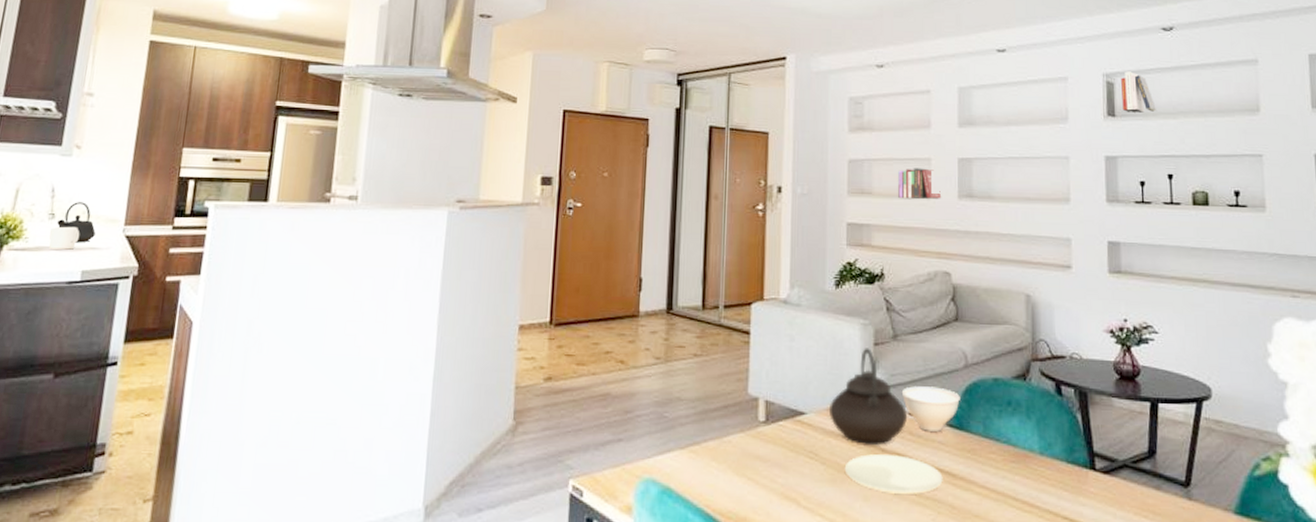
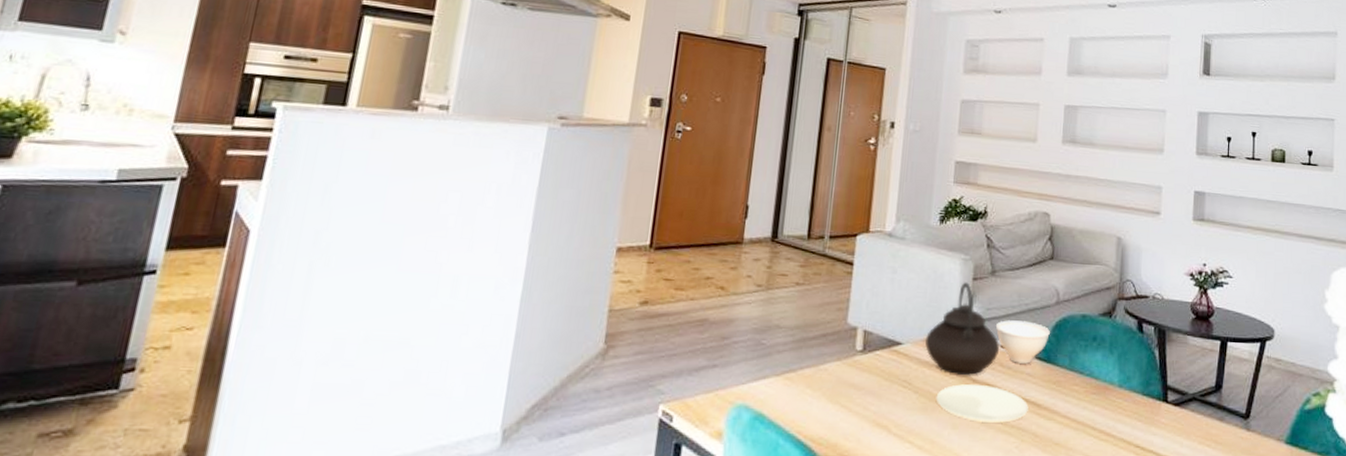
mug: present [48,226,80,250] -> none [78,119,119,146]
kettle: present [57,202,96,243] -> none [91,93,138,139]
books: present [898,168,942,200] -> none [1006,112,1047,143]
books: present [1121,71,1156,114] -> none [1217,34,1246,74]

